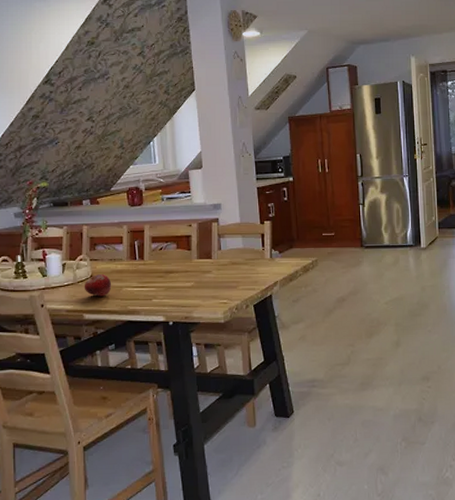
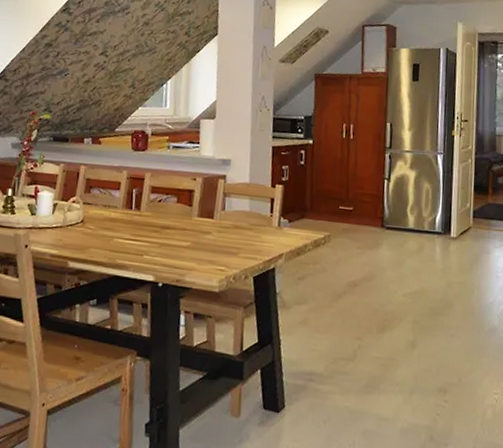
fruit: present [84,274,112,297] -> none [72,220,103,245]

